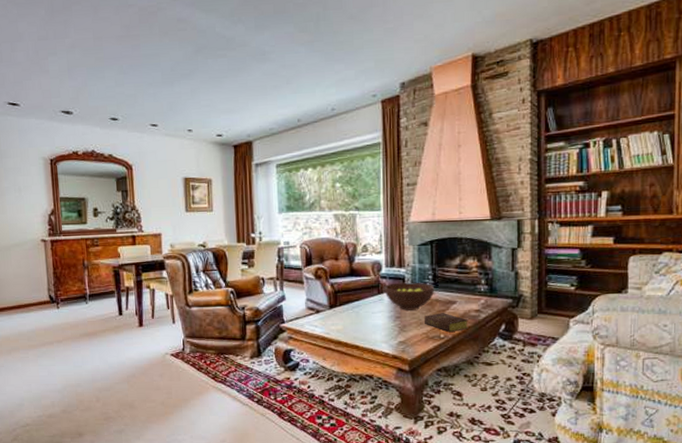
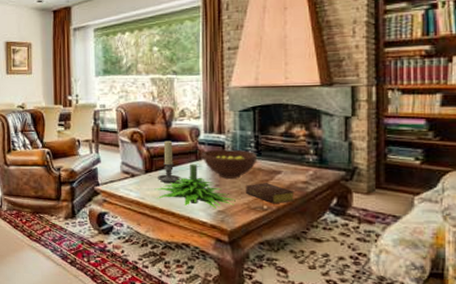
plant: none [339,297,415,340] -> present [154,164,236,209]
candle holder: none [342,276,366,318] -> present [158,141,183,184]

